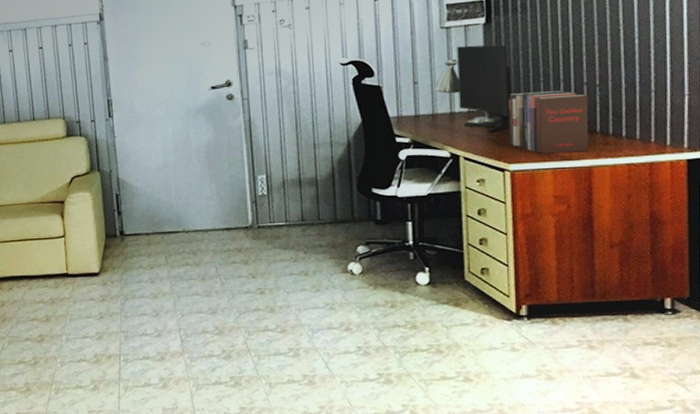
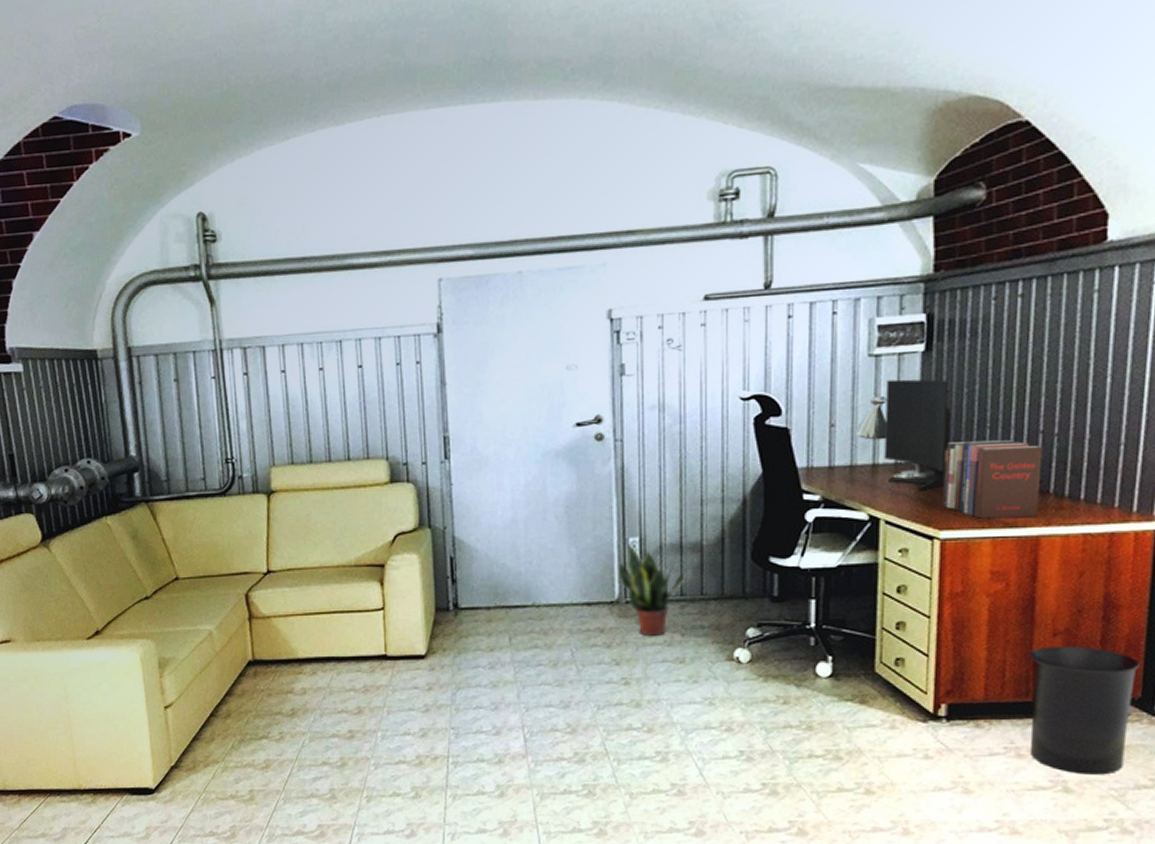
potted plant: none [250,179,305,255] -> present [618,542,685,637]
waste bin: none [592,255,686,362] -> present [1029,645,1140,775]

